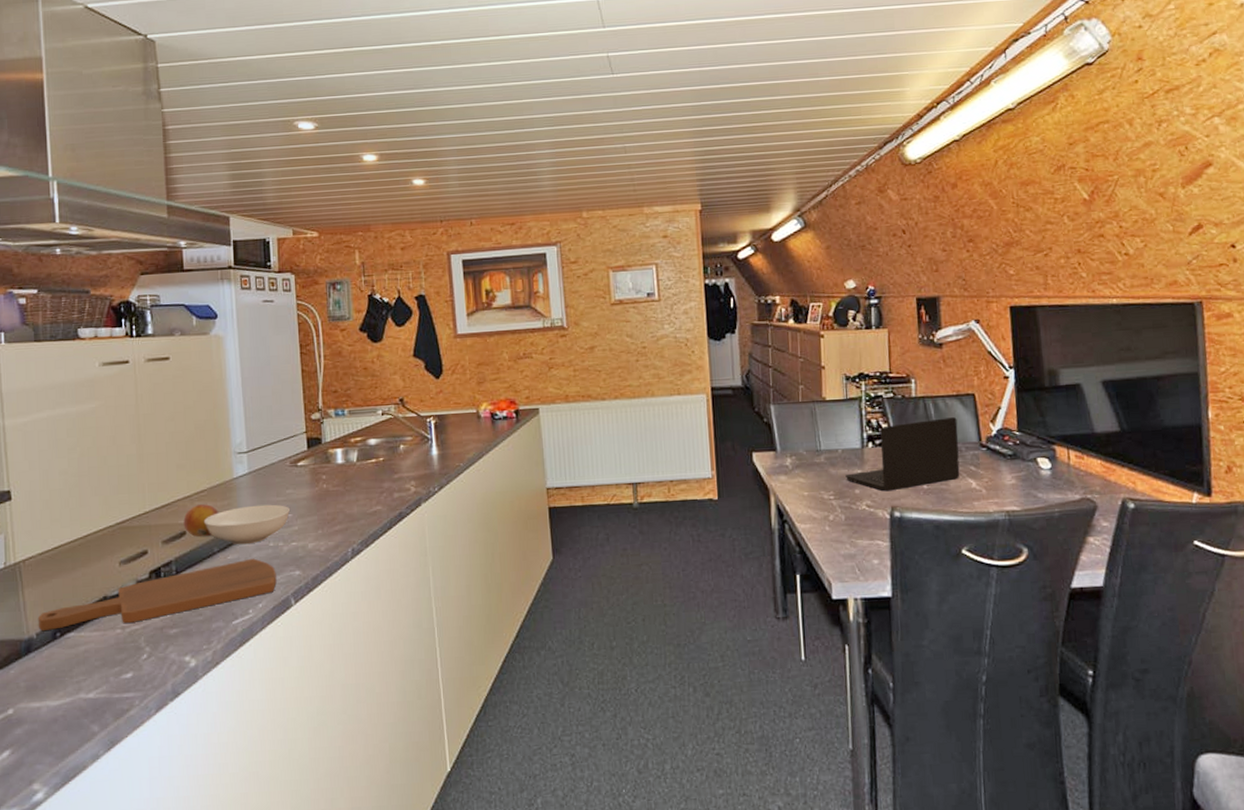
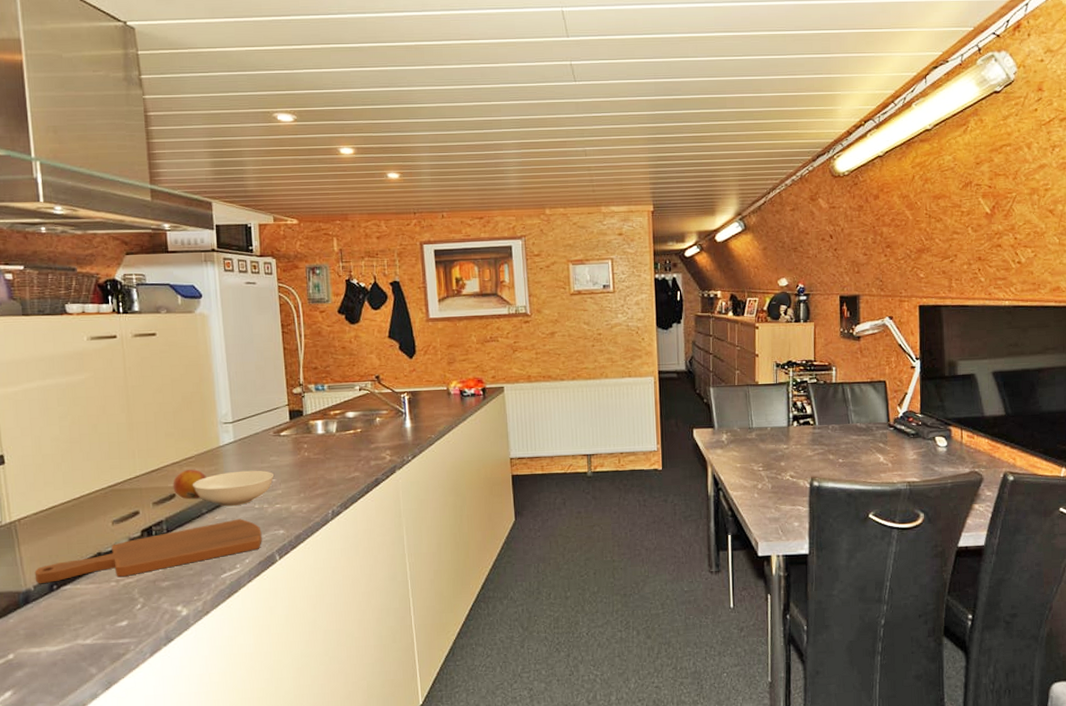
laptop: present [845,417,960,492] -> none [773,401,871,464]

